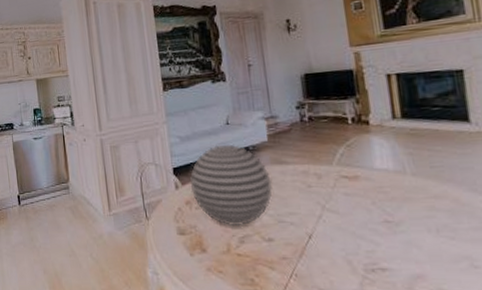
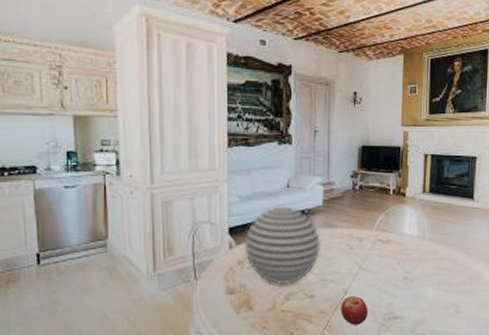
fruit: none [306,241,344,275] -> present [341,296,368,325]

